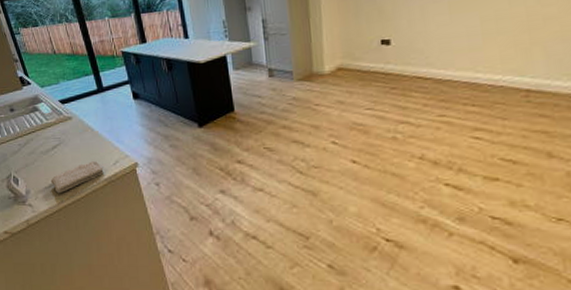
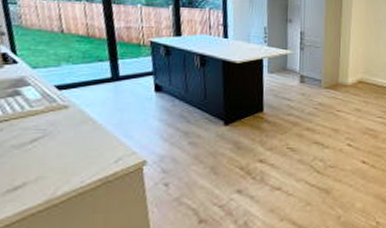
washcloth: present [50,161,104,193] -> none [17,158,100,197]

